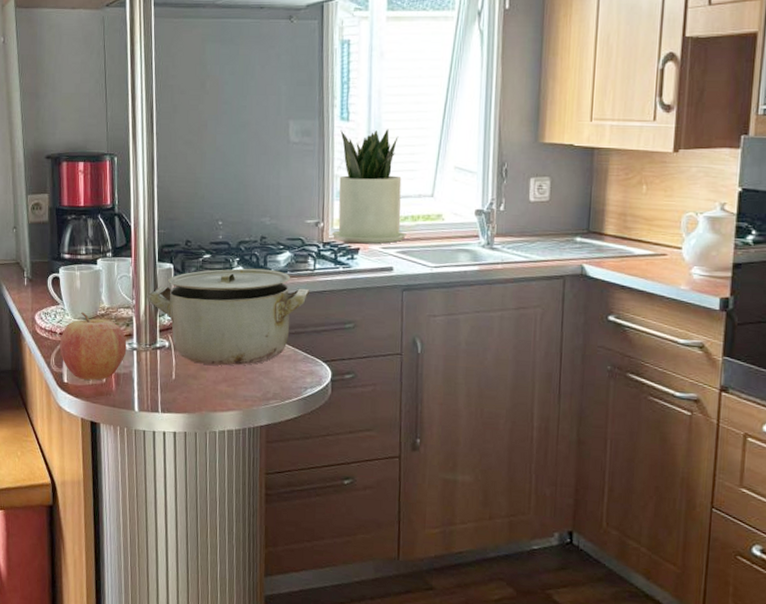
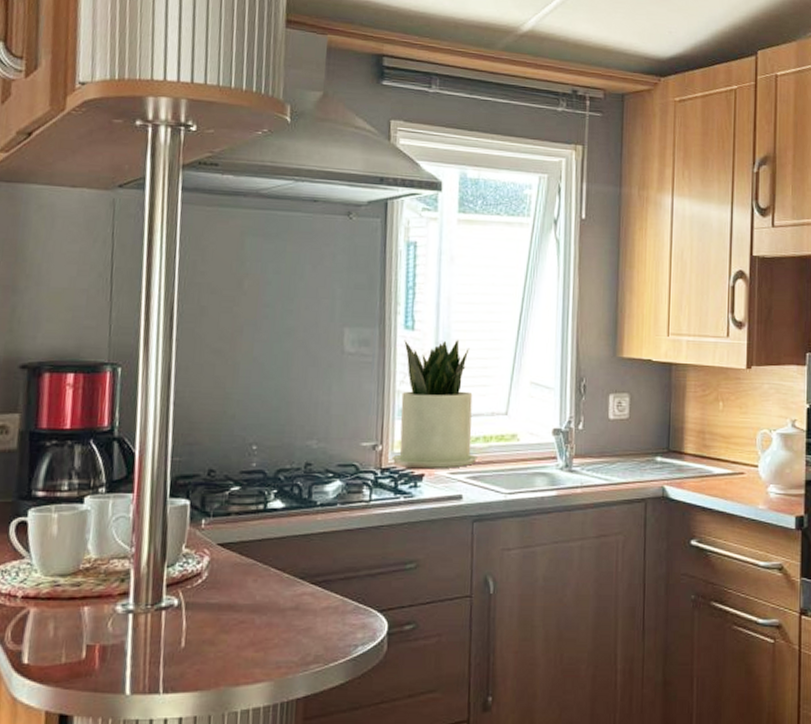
fruit: present [59,312,127,381] -> none [19,566,120,657]
saucepan: present [148,268,310,366] -> none [153,501,364,625]

